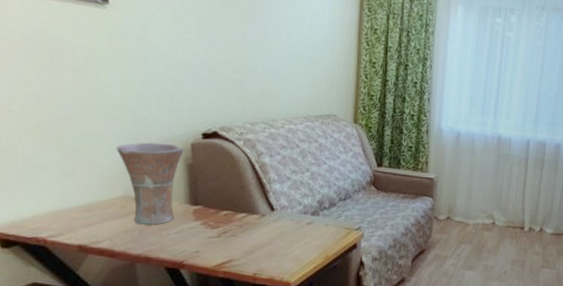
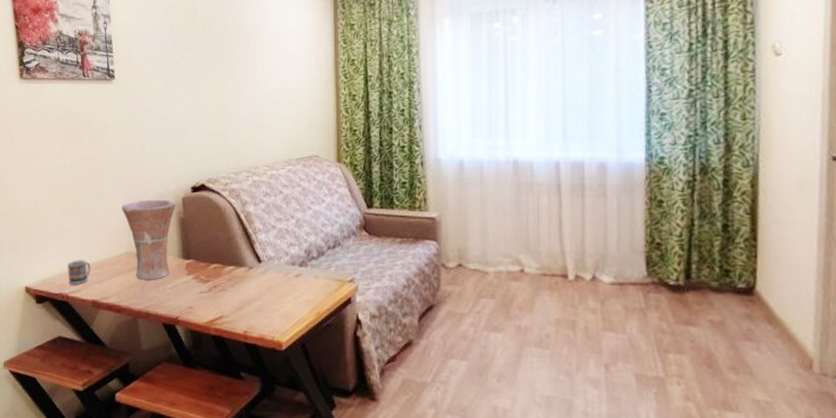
cup: none [43,201,76,229] -> present [67,260,91,285]

